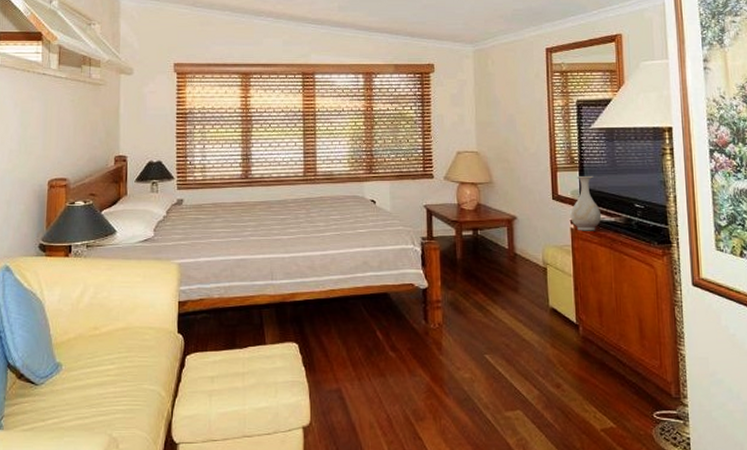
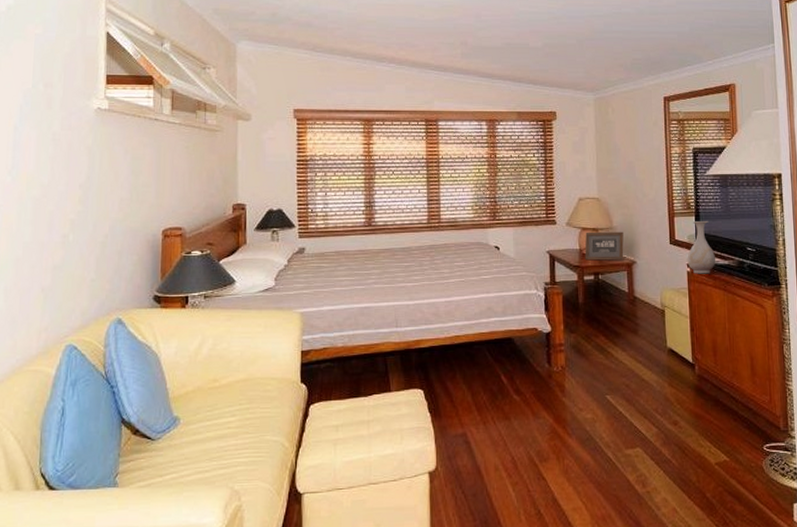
picture frame: none [463,186,504,216] -> present [584,231,624,261]

